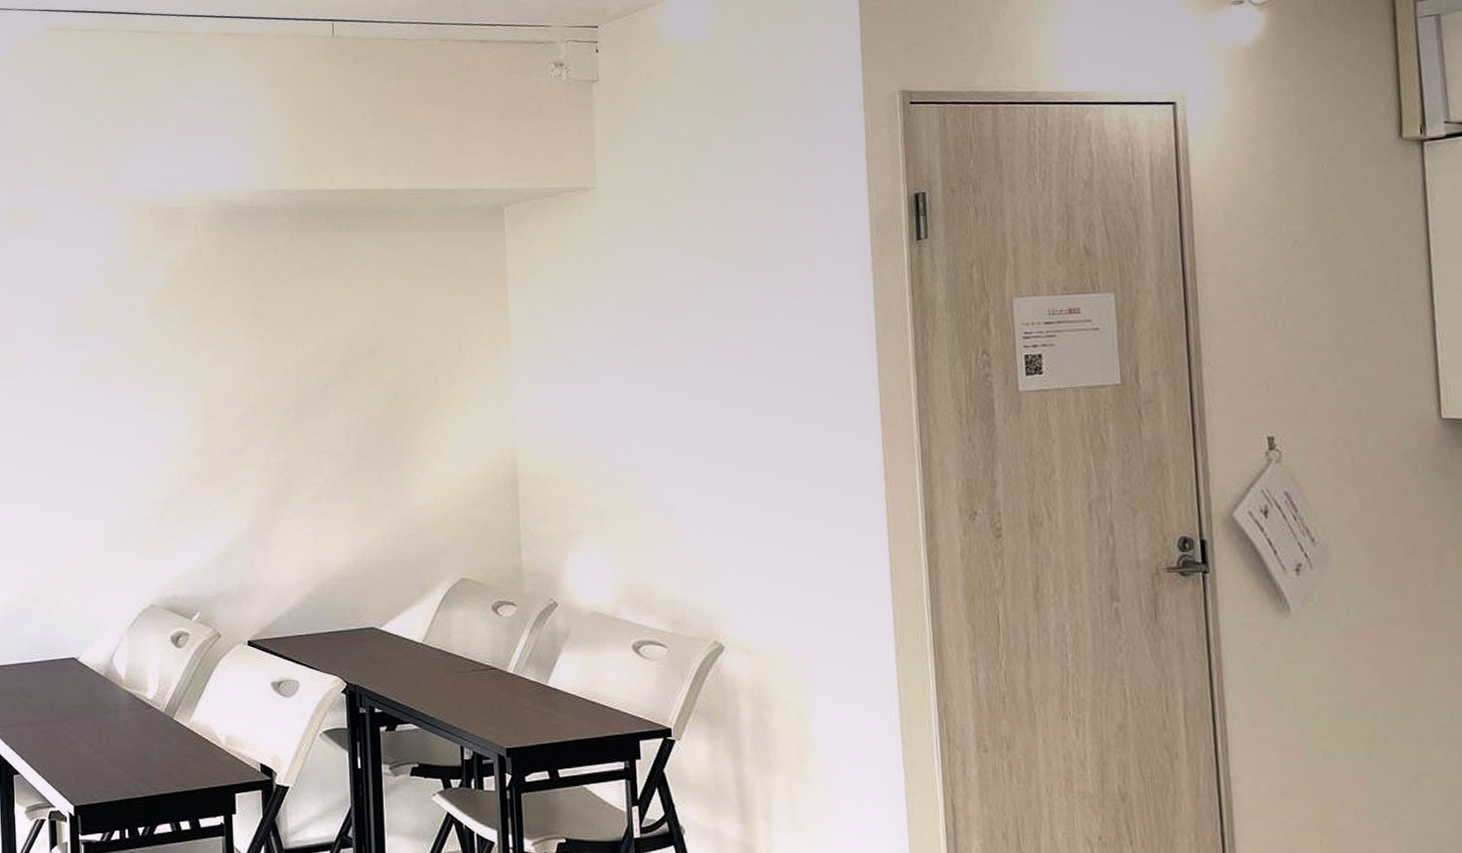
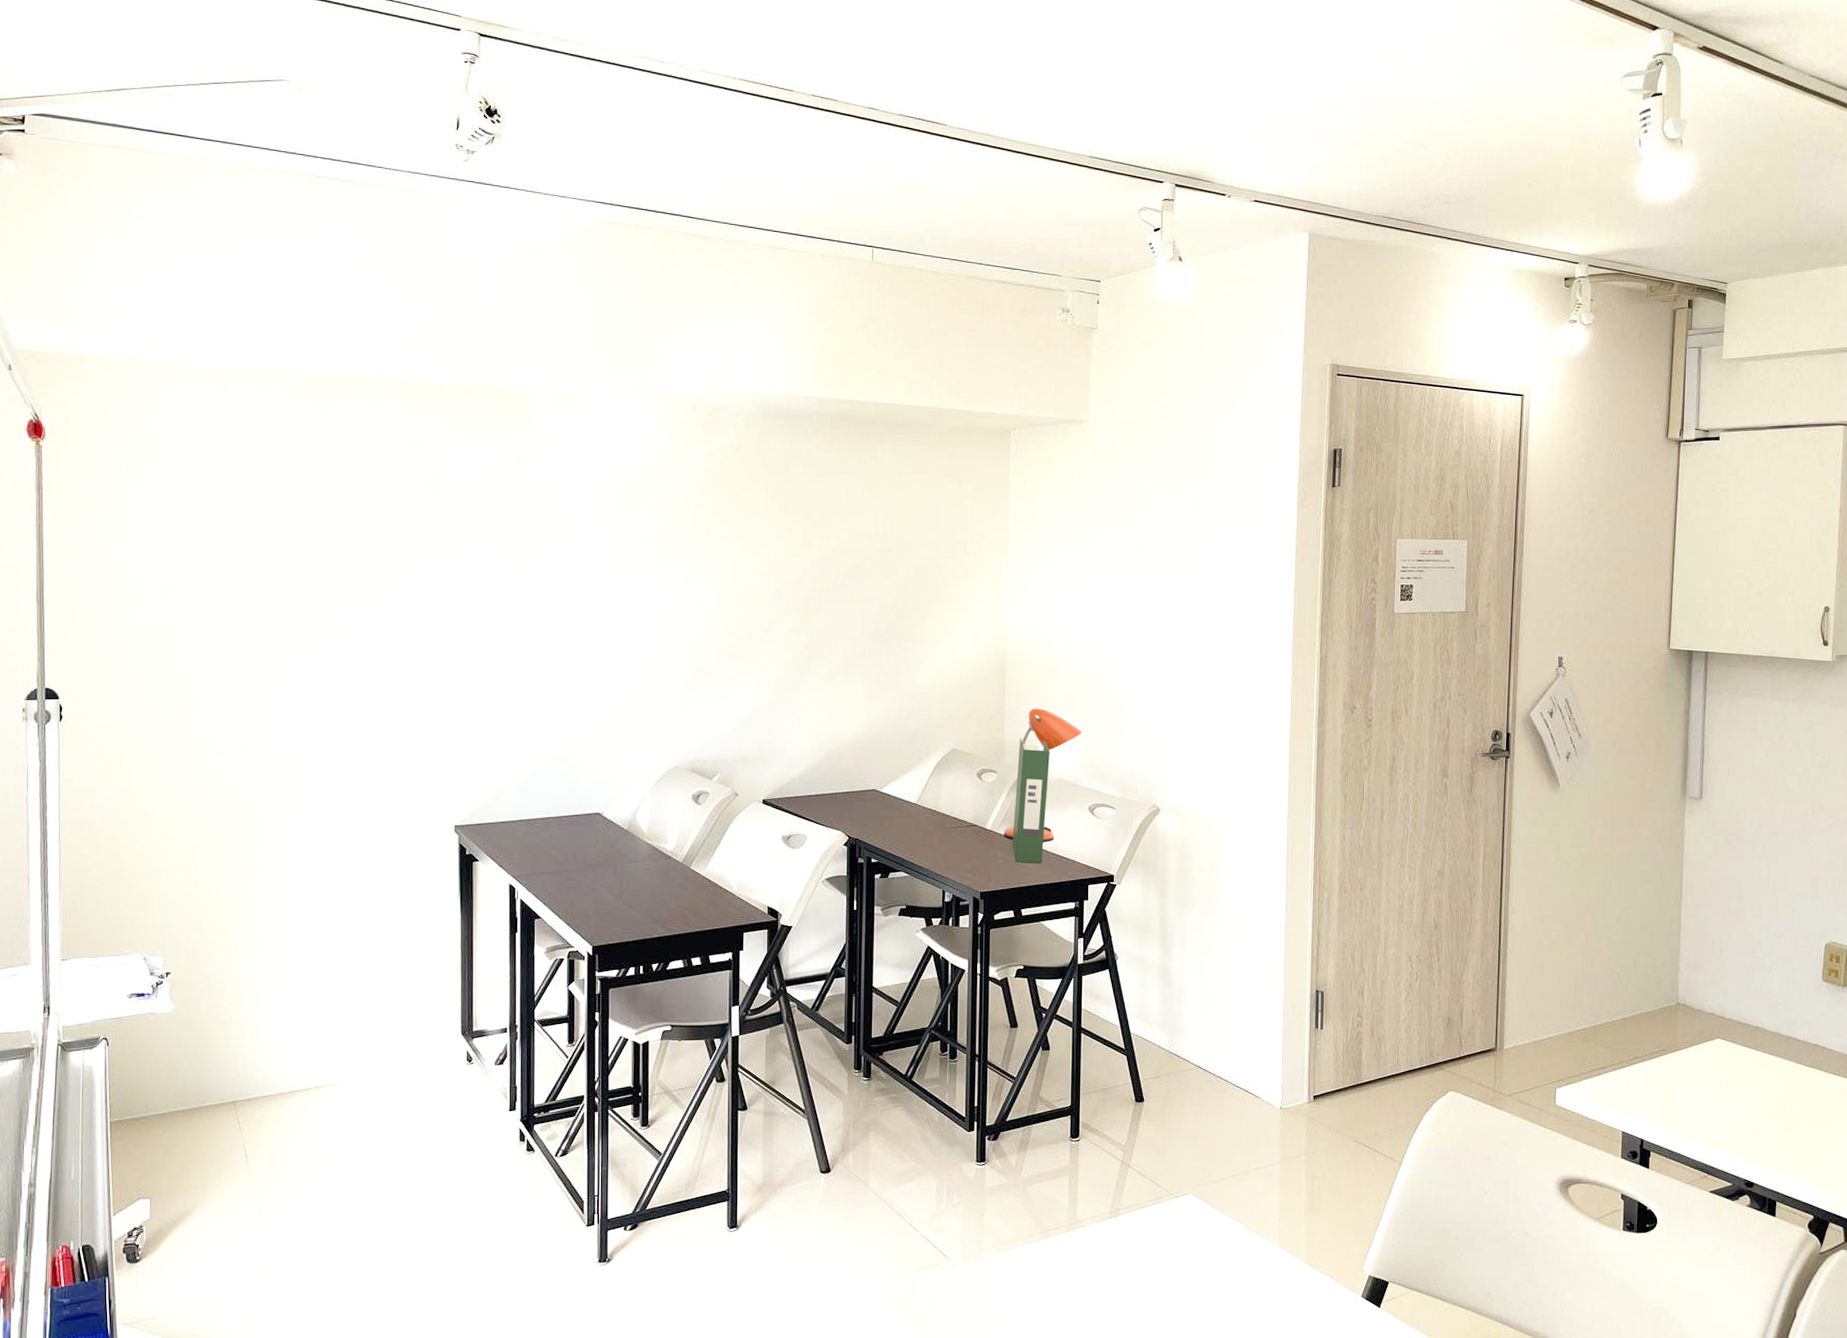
desk lamp: none [529,527,617,688] -> present [1003,708,1082,842]
binder: none [540,563,580,714] -> present [1012,737,1050,863]

